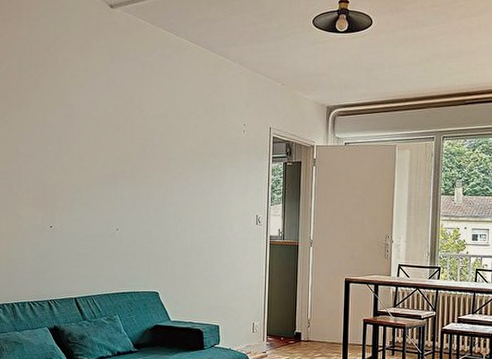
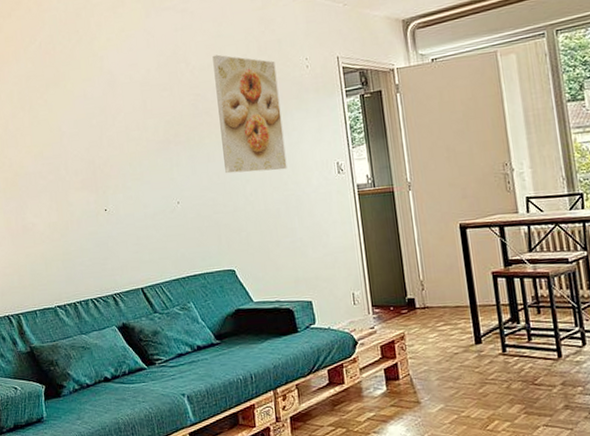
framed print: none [162,107,217,215] -> present [212,54,287,174]

